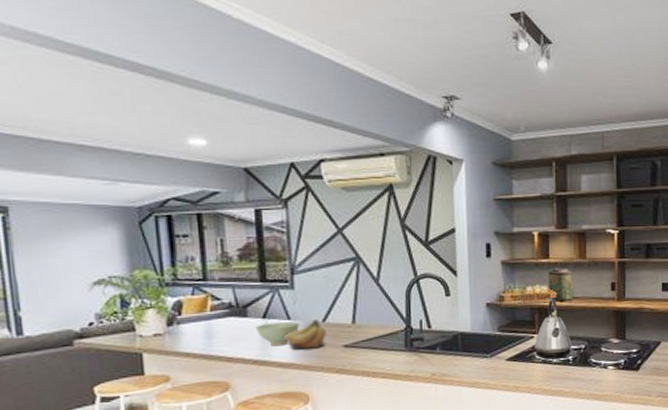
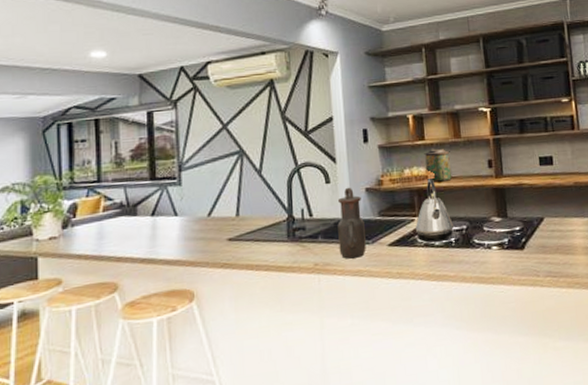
bowl: present [255,321,300,346] -> none [144,217,187,244]
fruit: present [283,319,327,350] -> none [170,214,212,246]
teapot: none [456,301,484,371] -> present [337,187,366,259]

